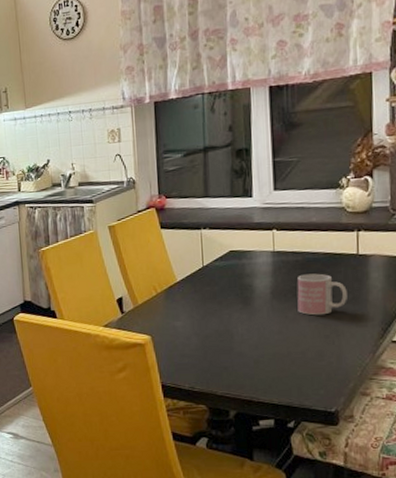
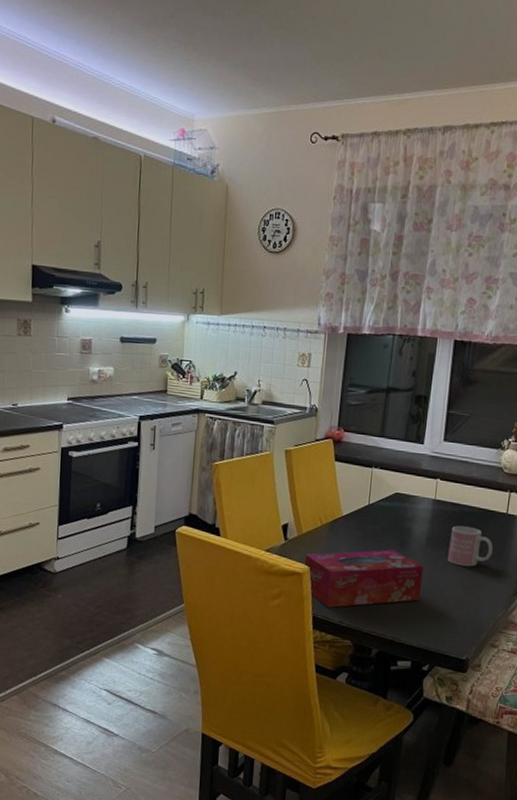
tissue box: none [144,308,274,374] -> present [304,549,424,608]

